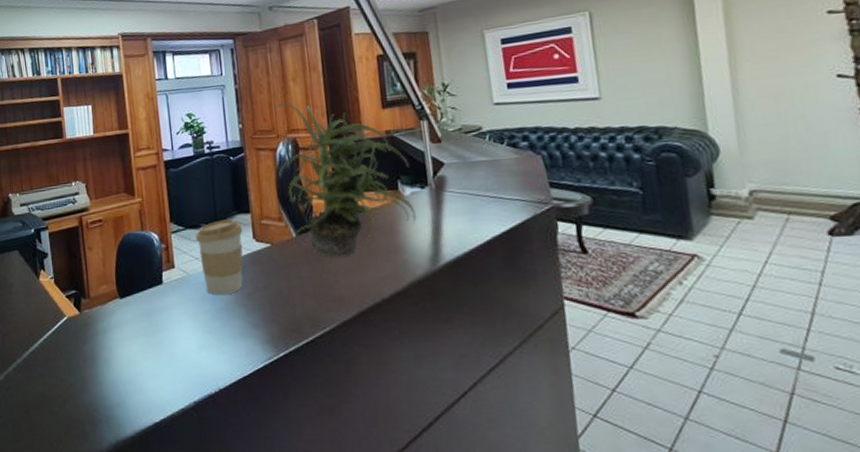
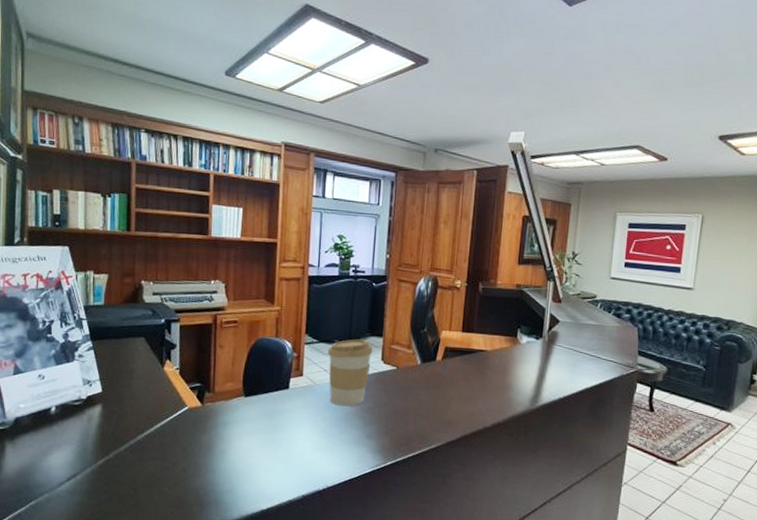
potted plant: present [273,103,416,257] -> none [415,242,530,387]

